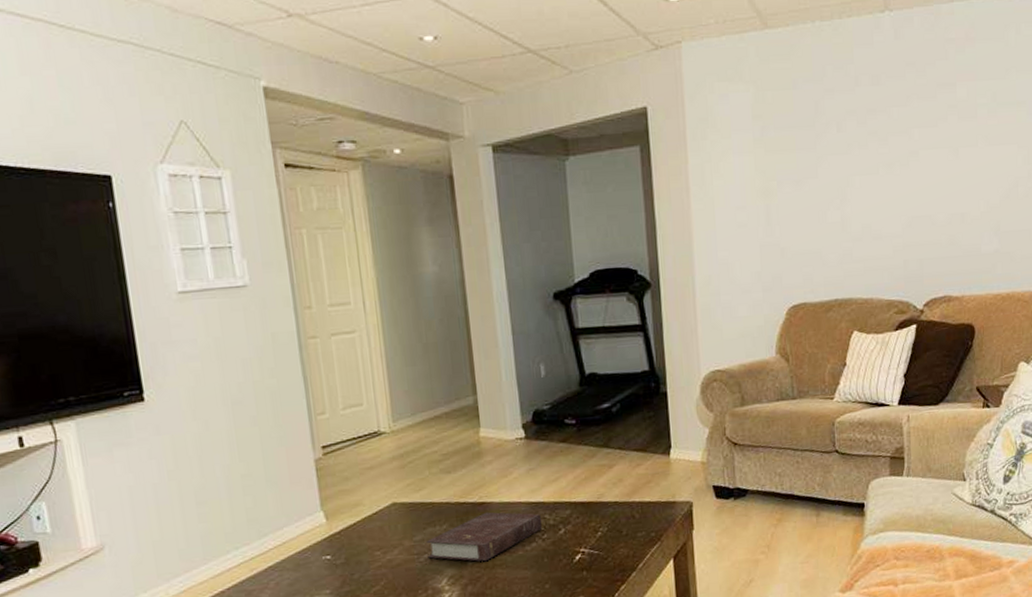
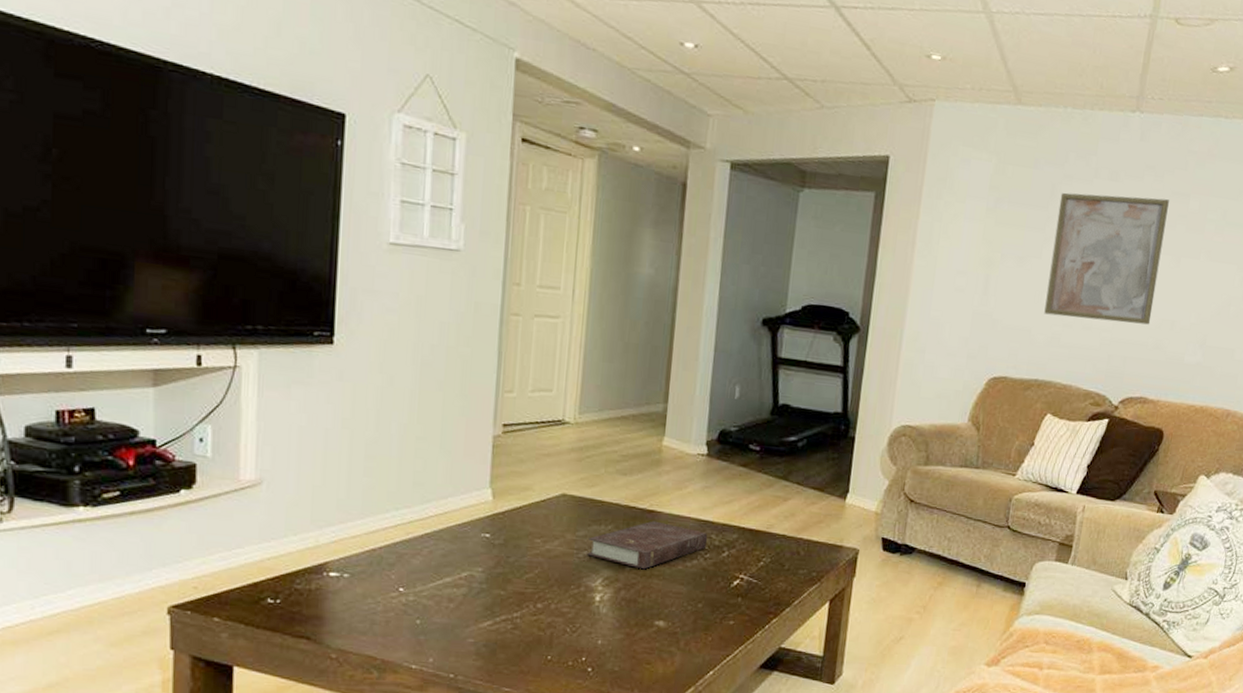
wall art: none [825,93,940,233] -> present [1044,192,1169,325]

